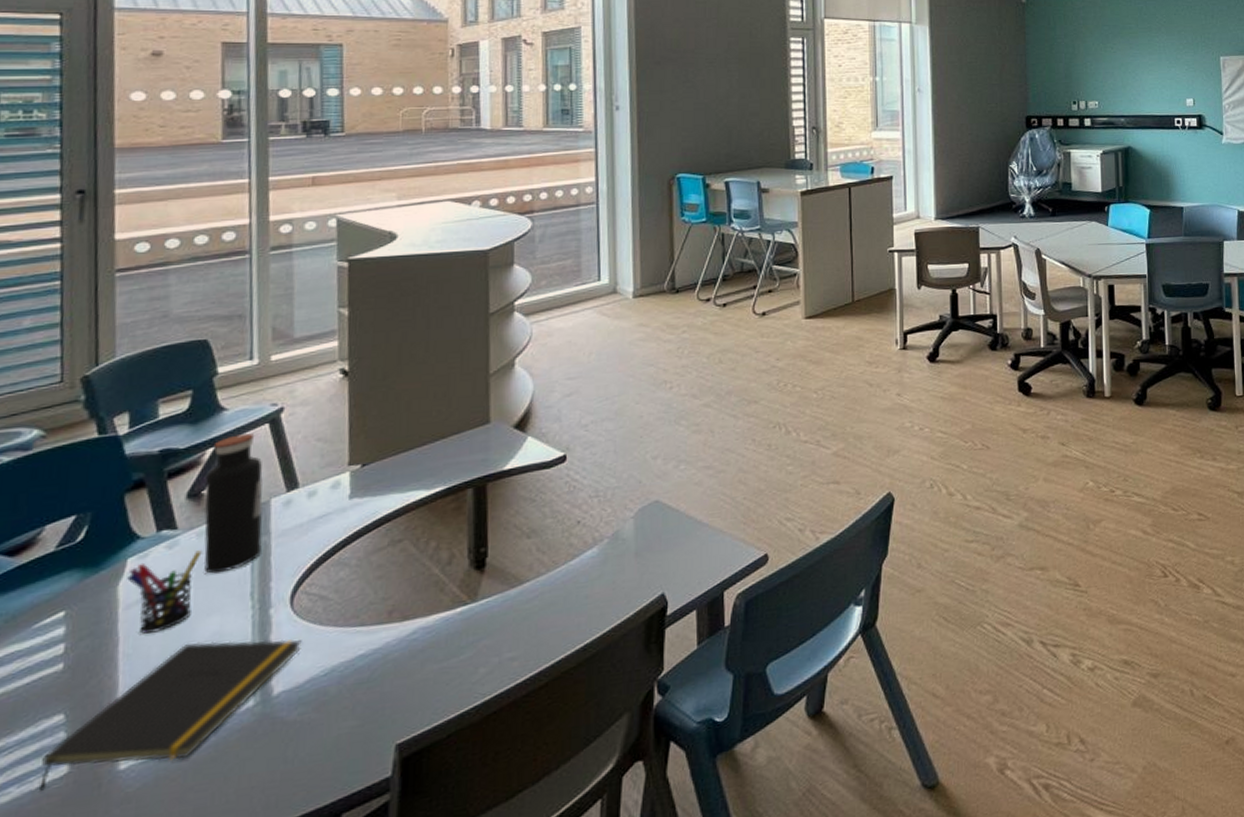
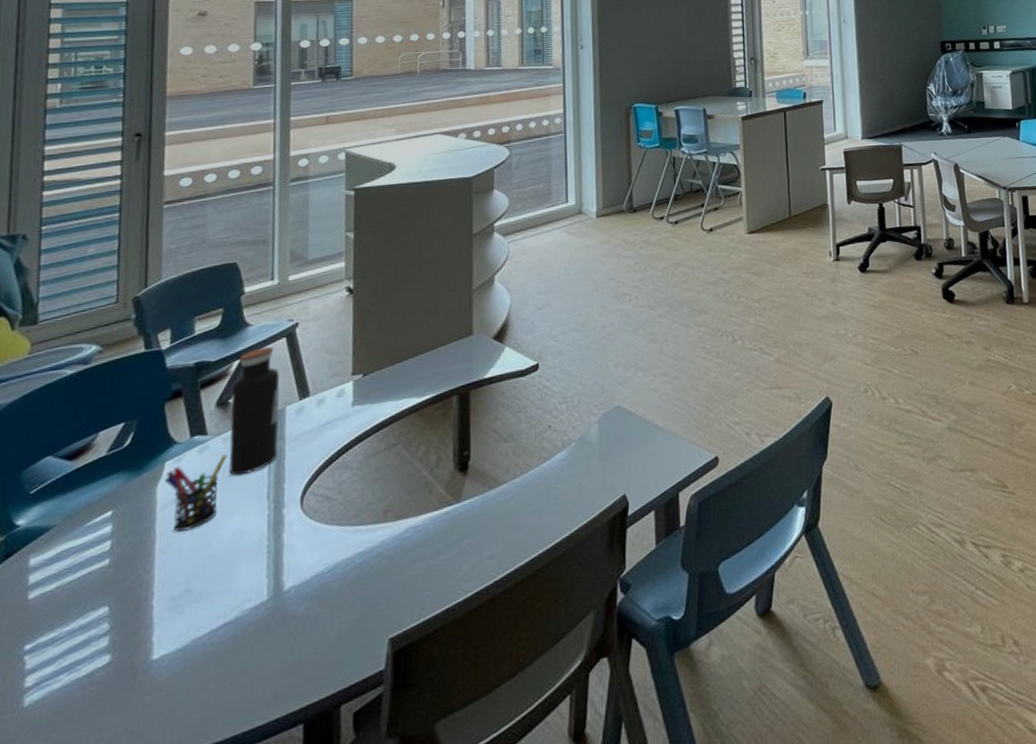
notepad: present [40,639,302,791] -> none [85,537,310,679]

